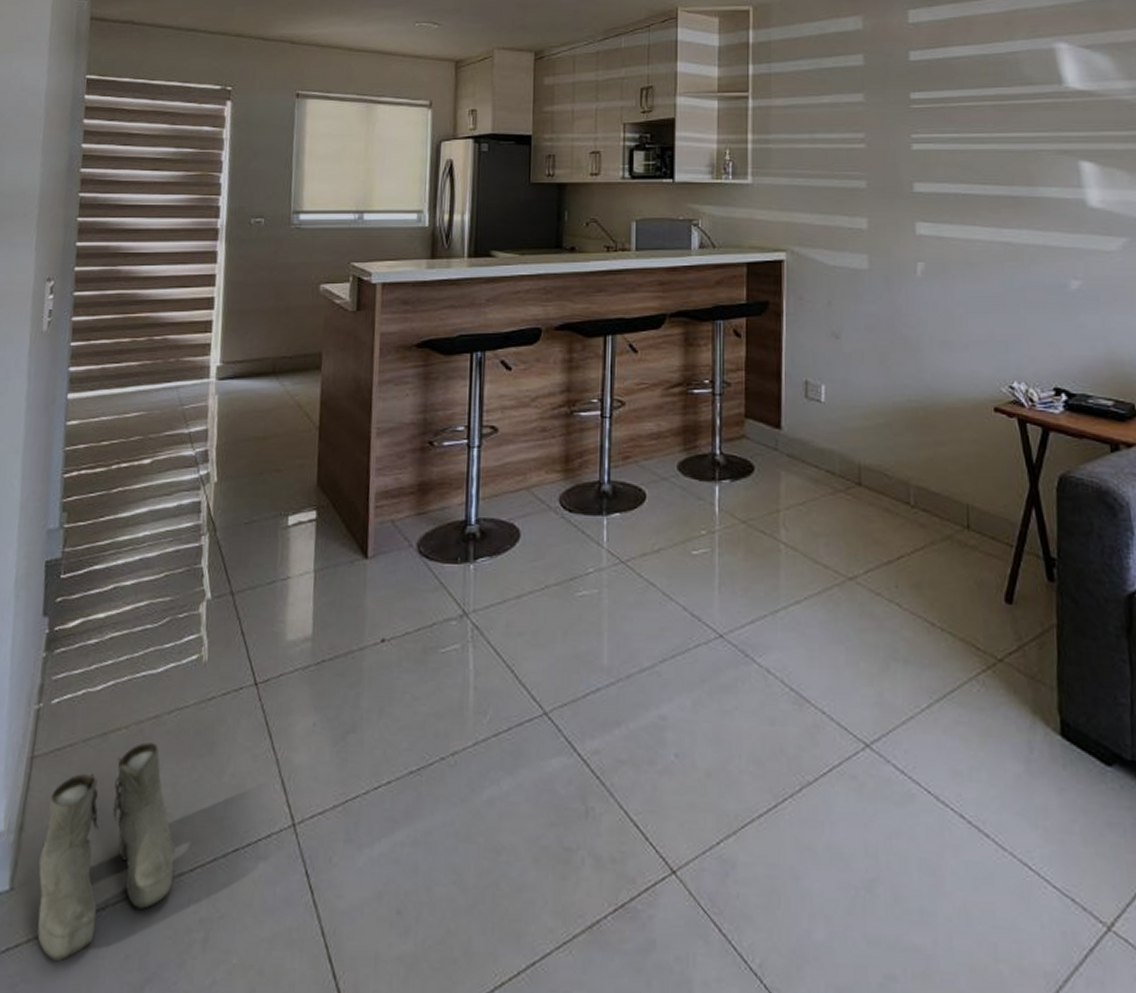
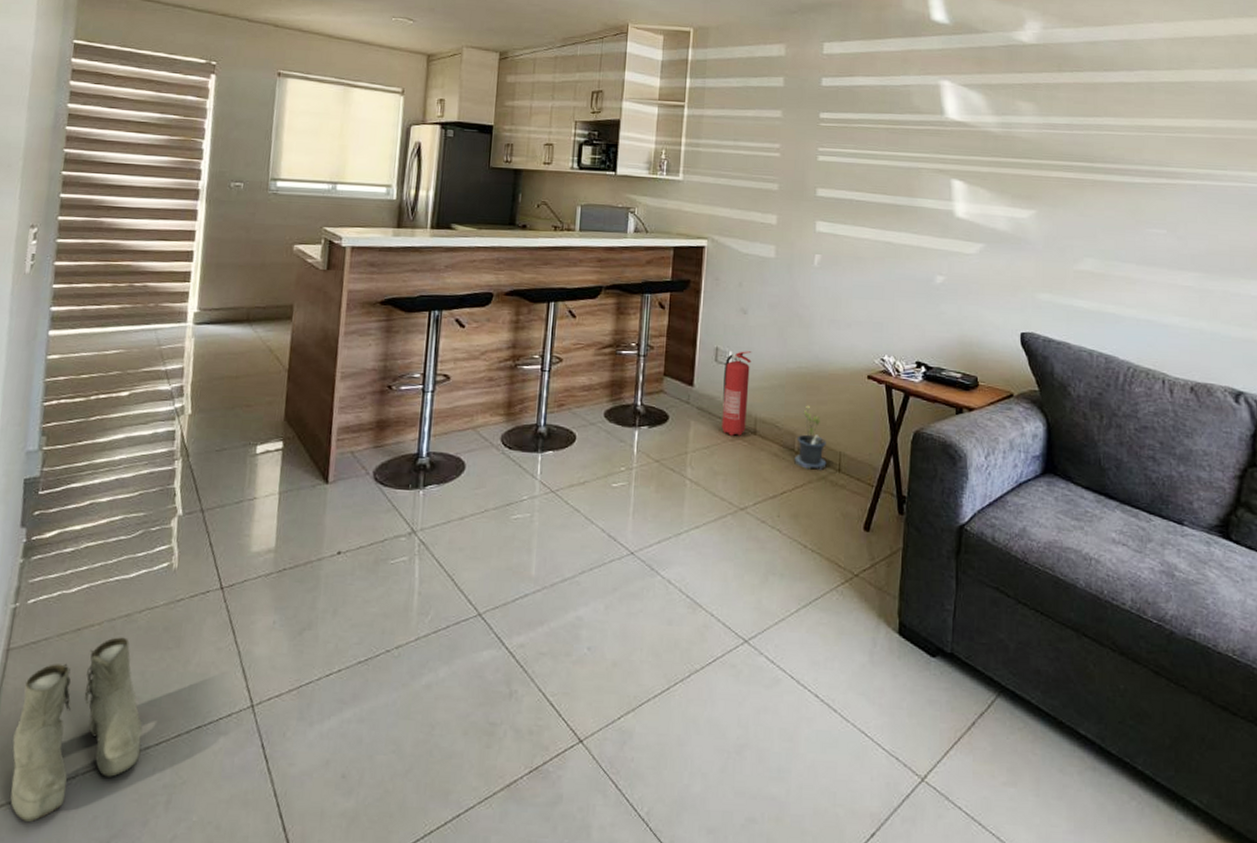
fire extinguisher: none [817,384,849,488] -> present [721,351,752,436]
potted plant: none [911,447,952,527] -> present [794,405,827,470]

